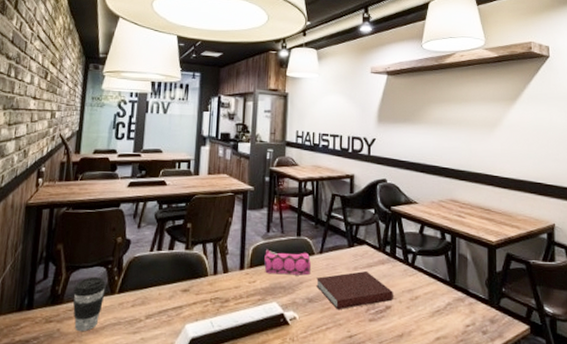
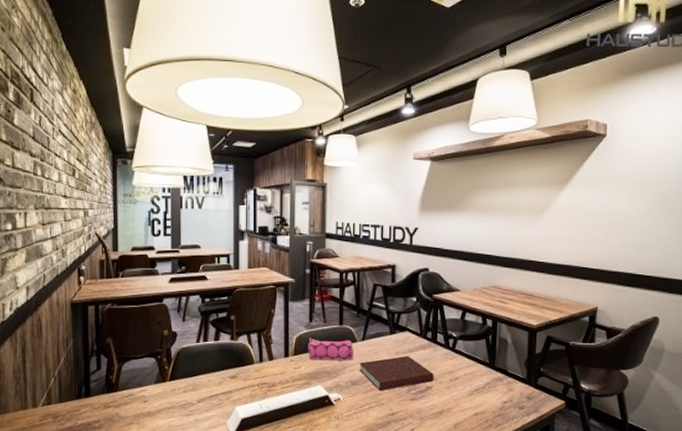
coffee cup: present [72,277,106,332] -> none [126,367,157,415]

